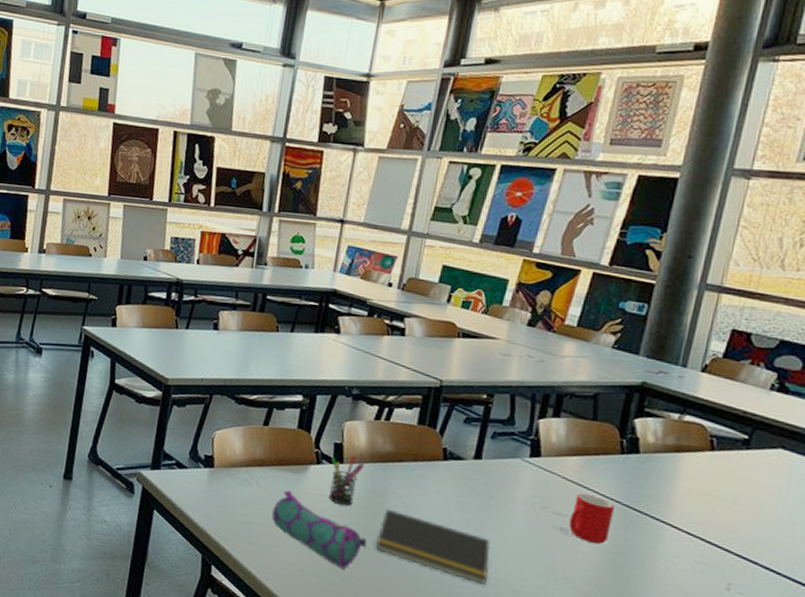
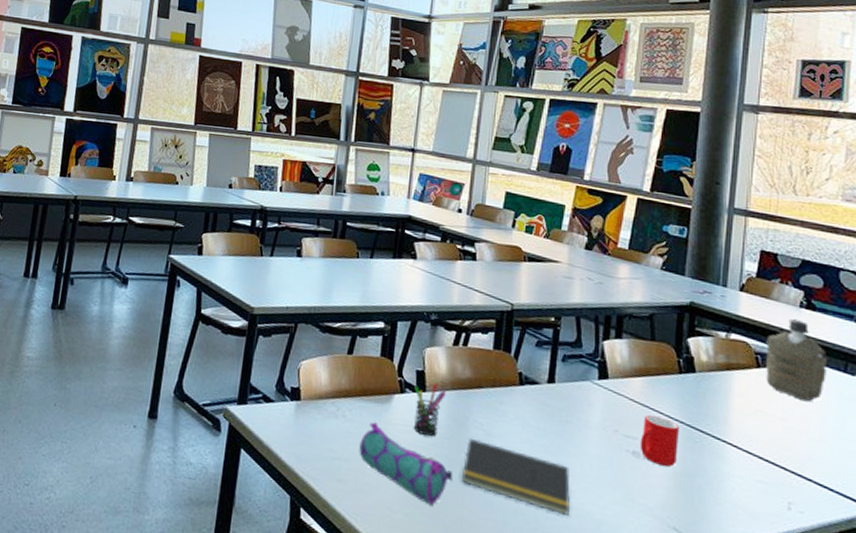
water bottle: none [719,401,796,486] -> present [766,318,828,401]

